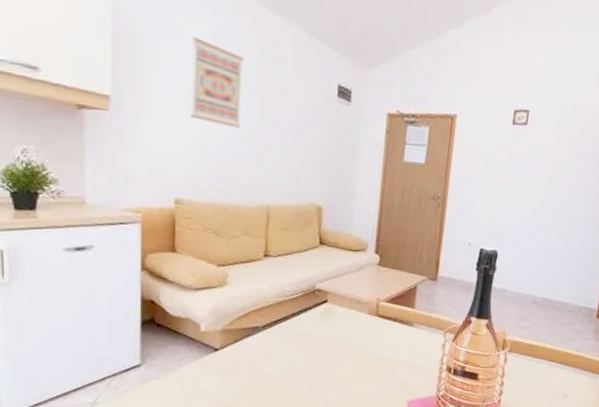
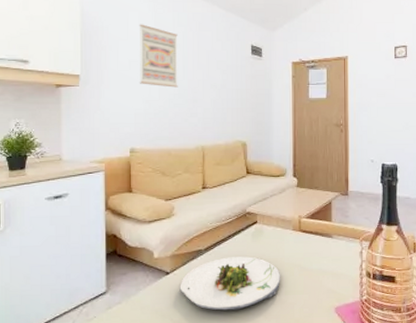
salad plate: none [230,337,350,396] -> present [179,256,281,311]

